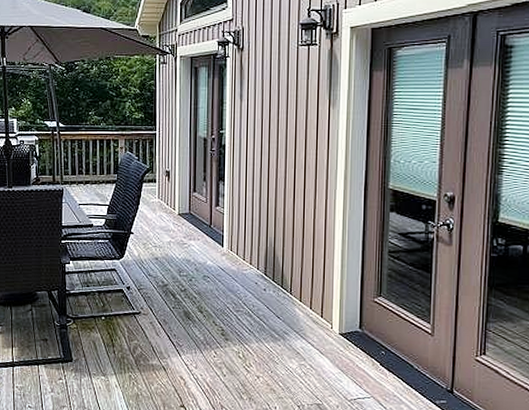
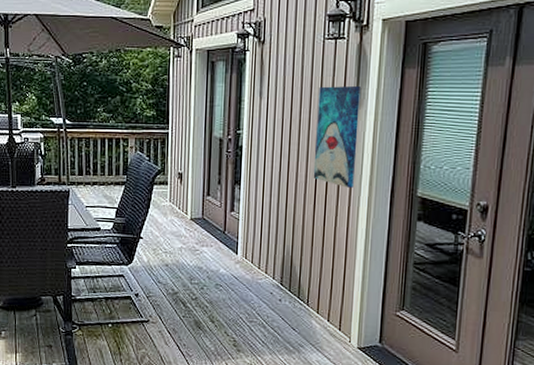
wall art: none [292,87,333,182] -> present [313,85,361,188]

